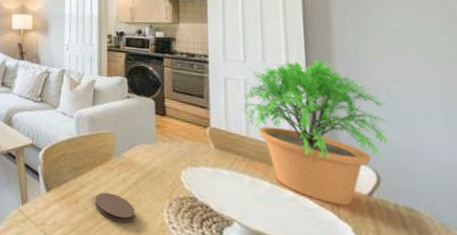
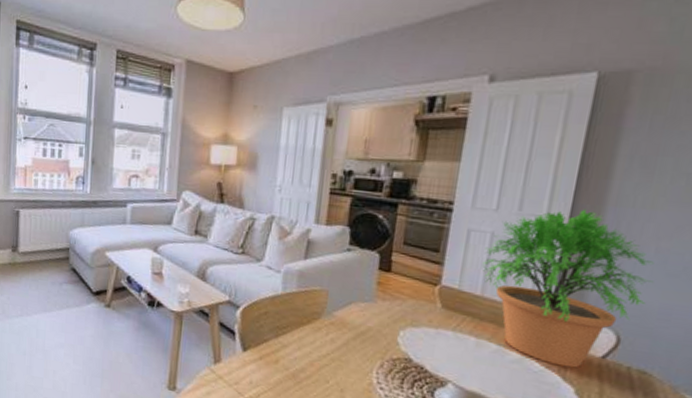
coaster: present [95,192,135,224] -> none [297,352,342,384]

